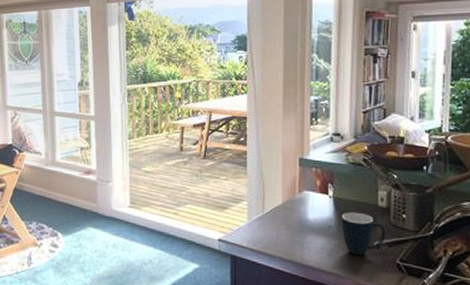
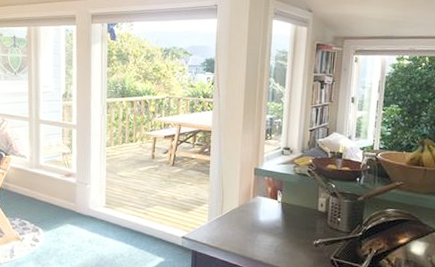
mug: present [341,212,386,255] -> none [287,215,324,252]

